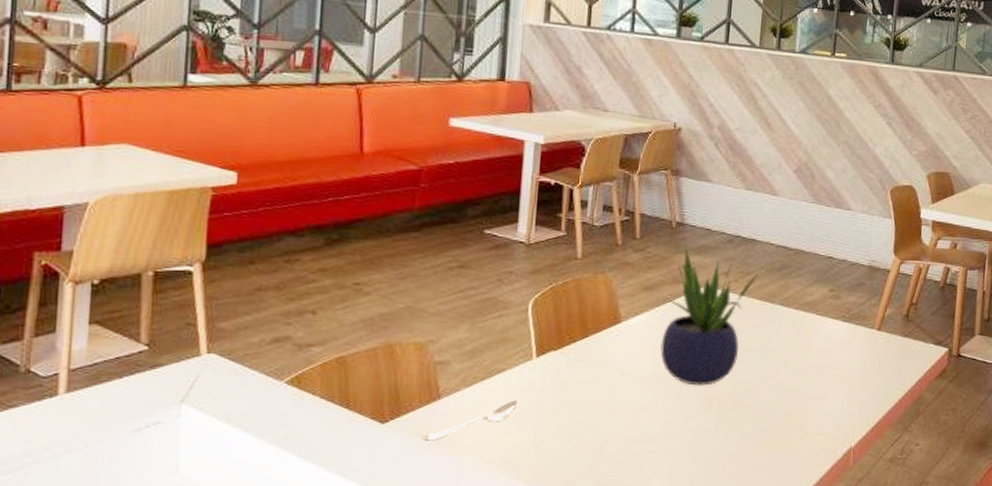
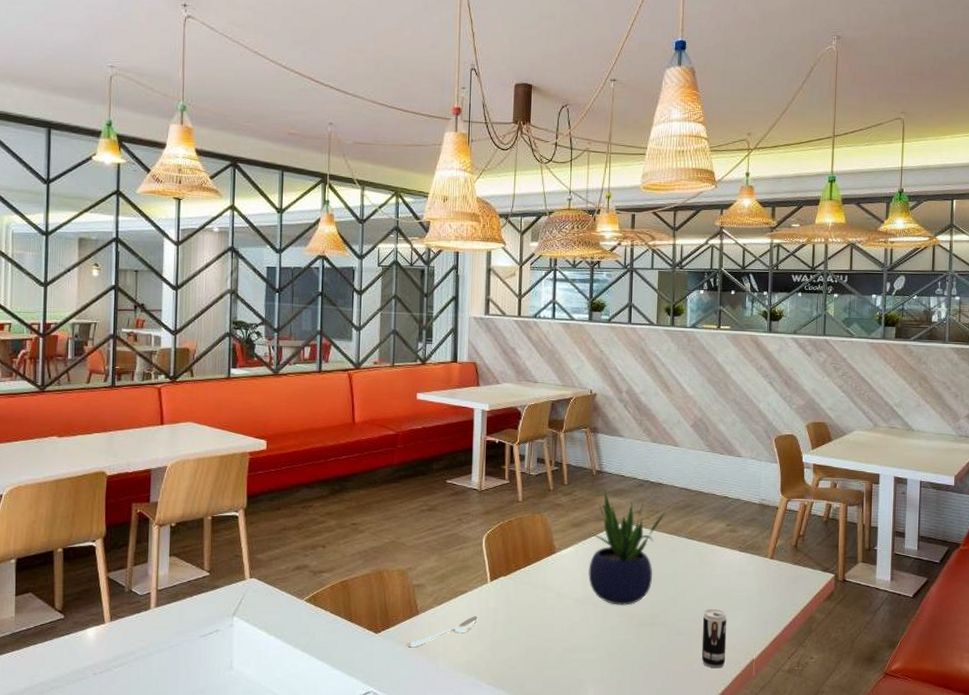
beverage can: none [791,389,824,459] -> present [701,609,727,669]

